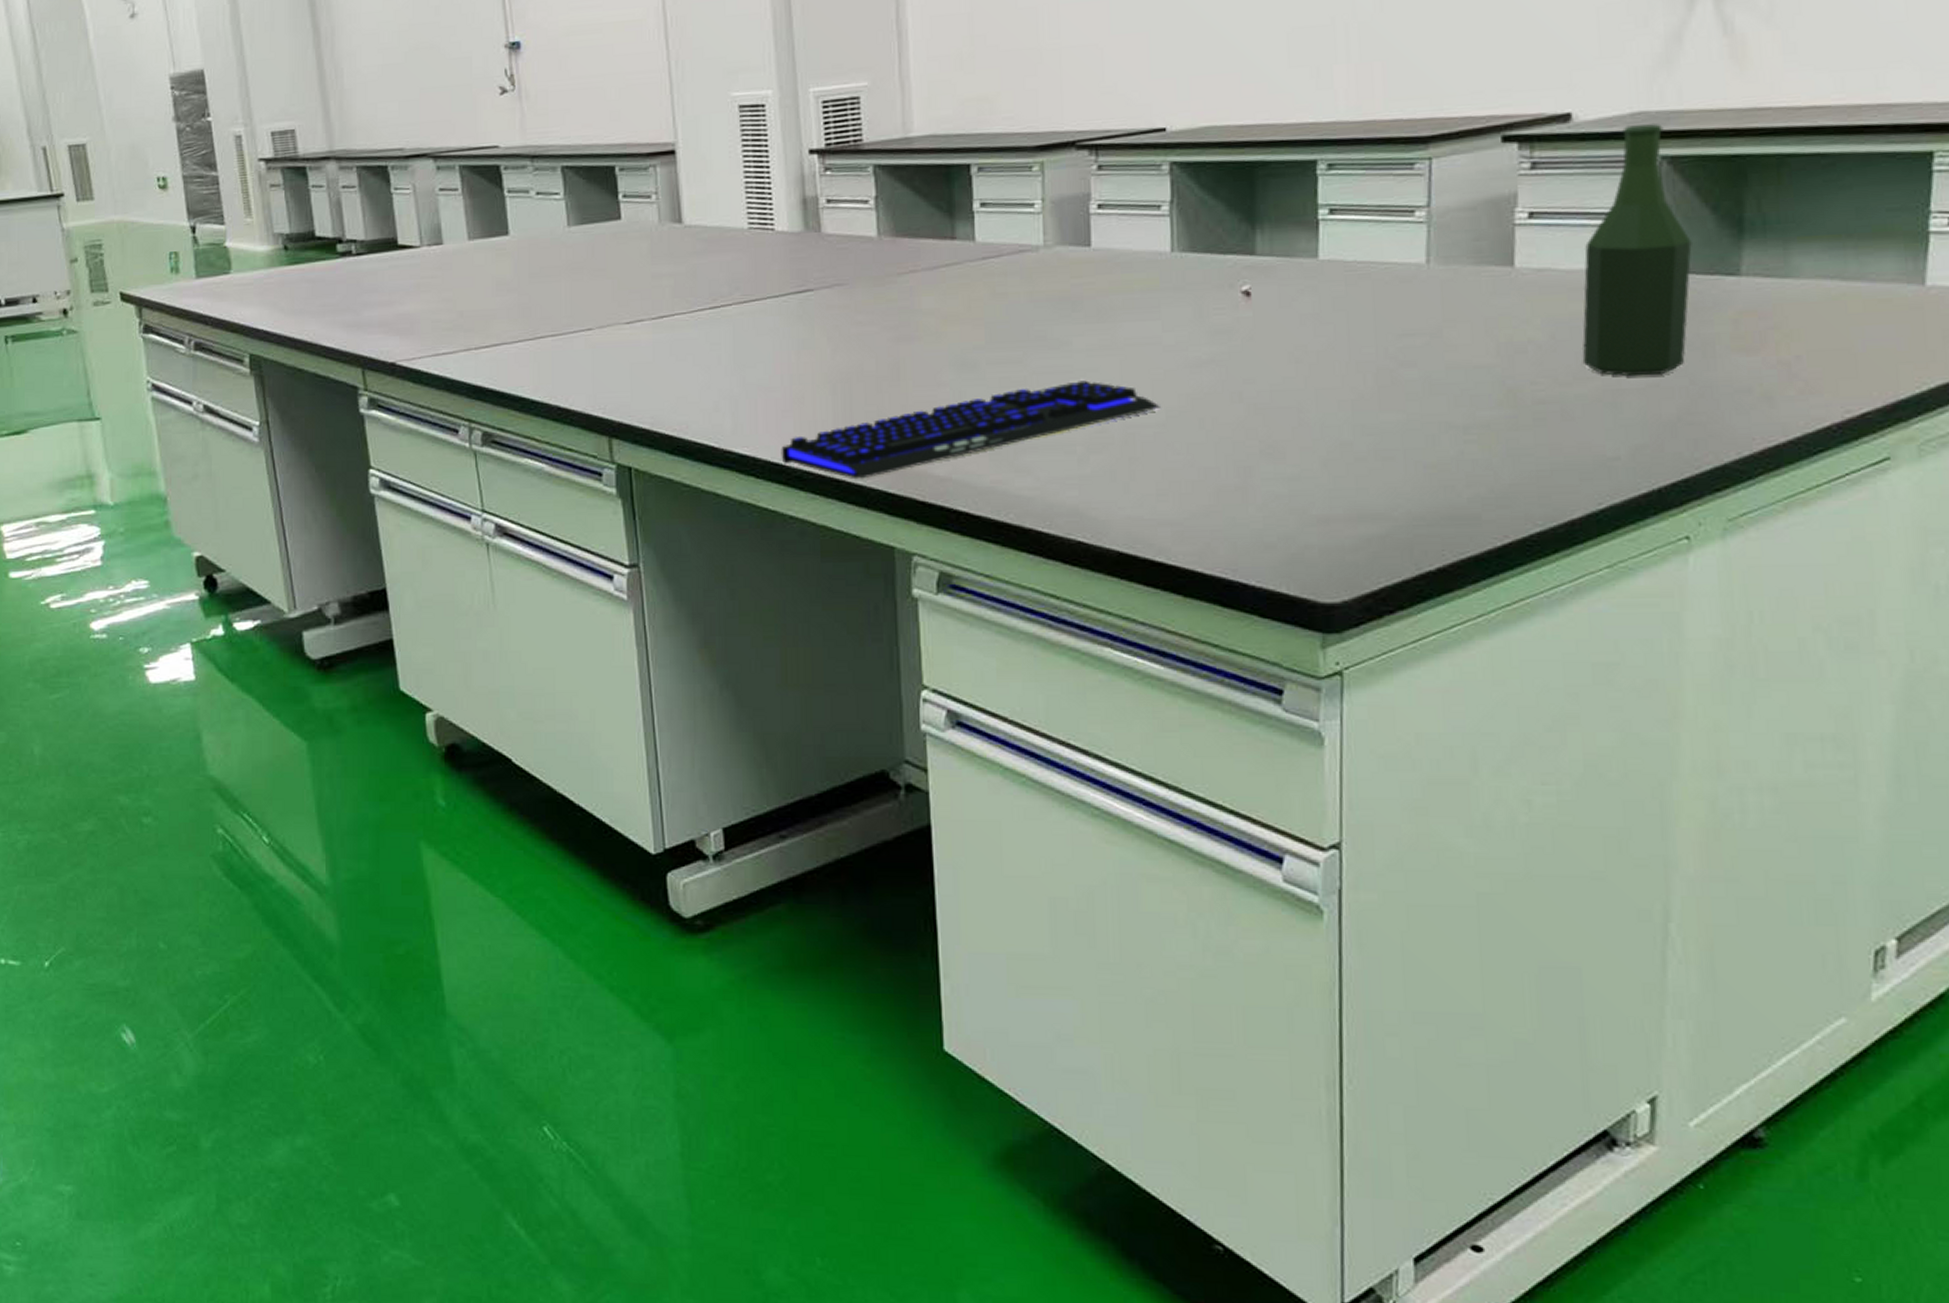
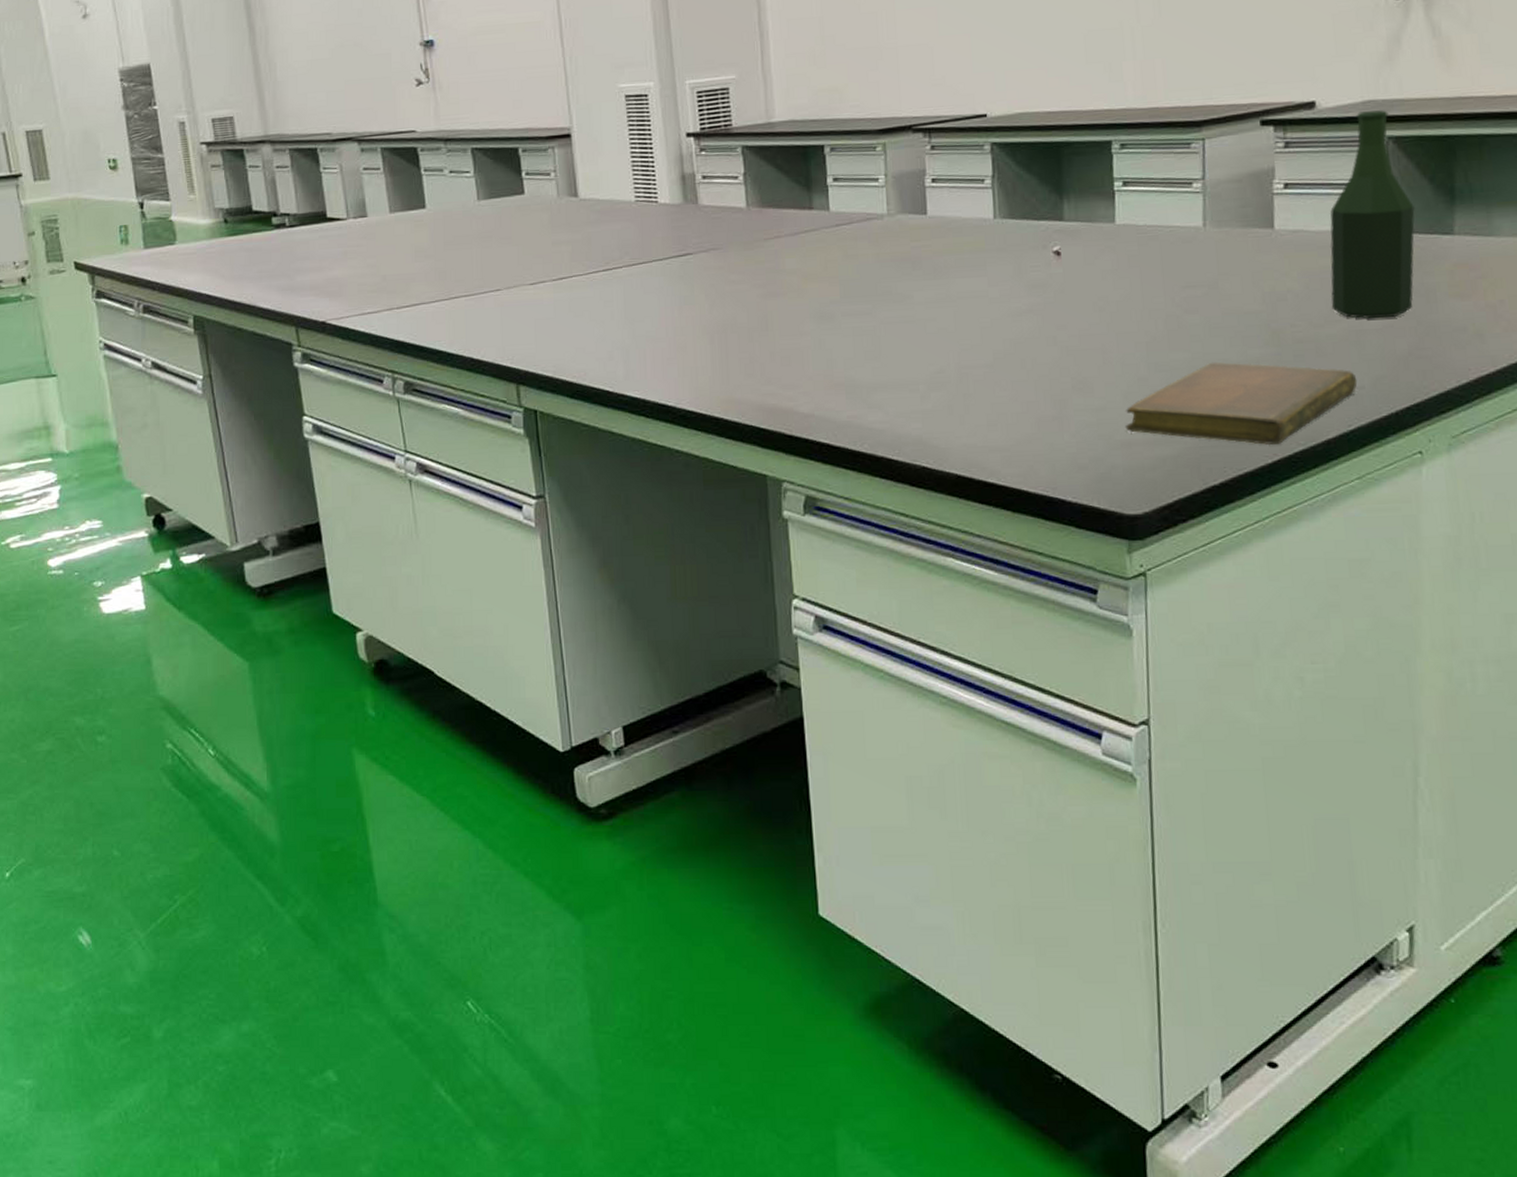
keyboard: present [781,380,1160,480] -> none [667,329,988,417]
notebook: none [1324,424,1612,526] -> present [1126,361,1358,446]

